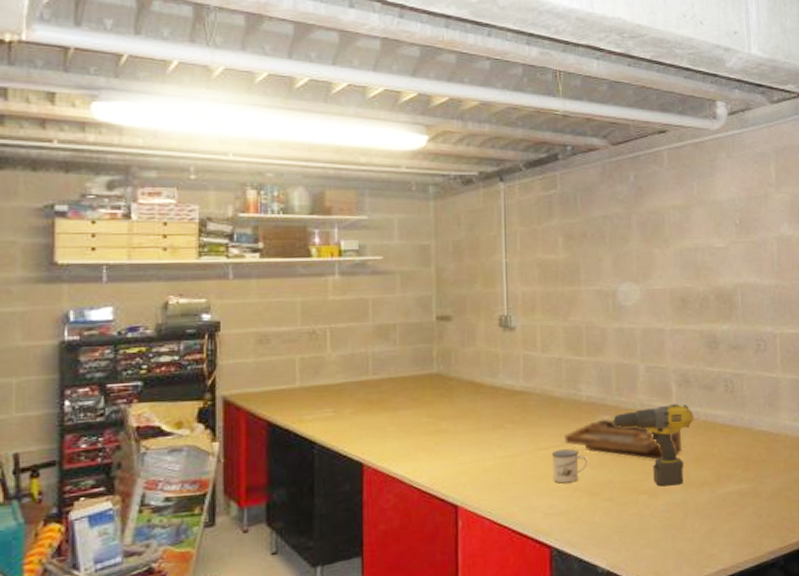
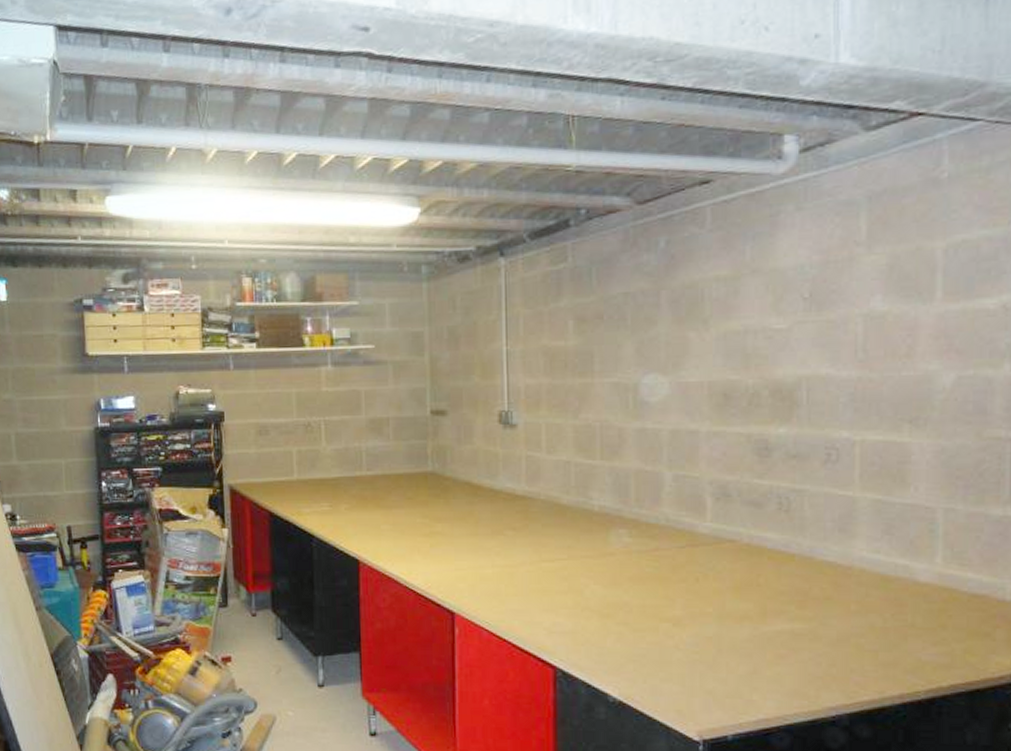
mug: present [551,449,587,484] -> none [556,563,598,601]
toolbox: present [564,418,681,460] -> none [572,533,716,585]
power drill: present [613,403,694,487] -> none [631,520,735,616]

